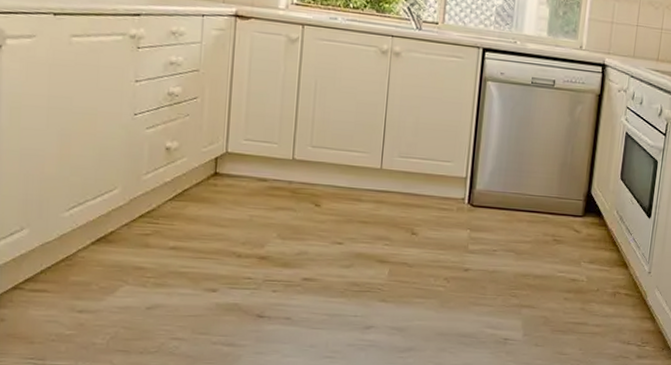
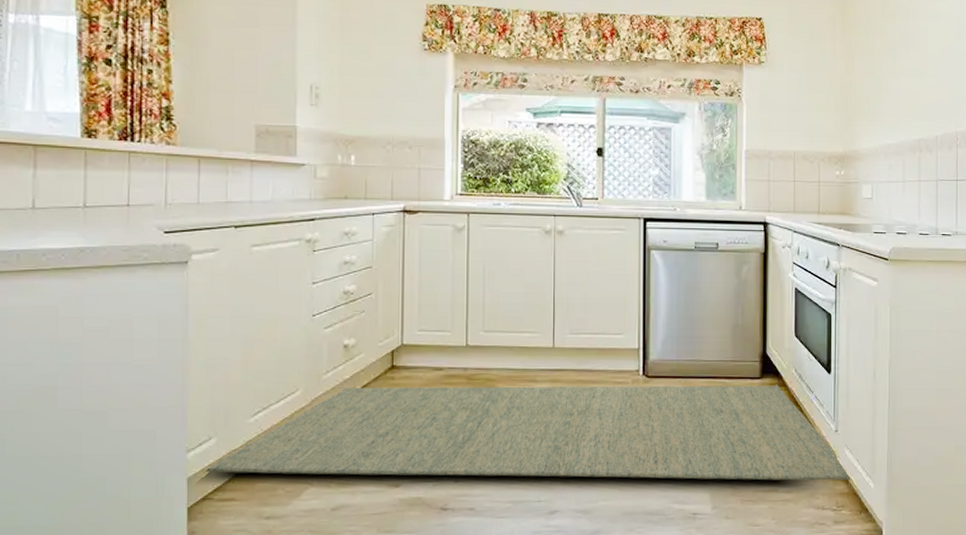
rug: none [17,189,659,320] -> present [206,383,852,481]

